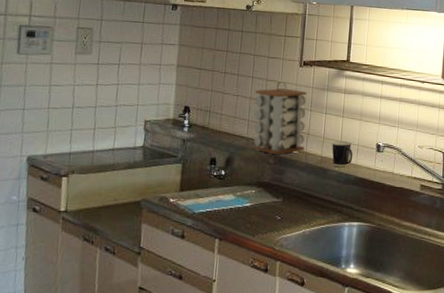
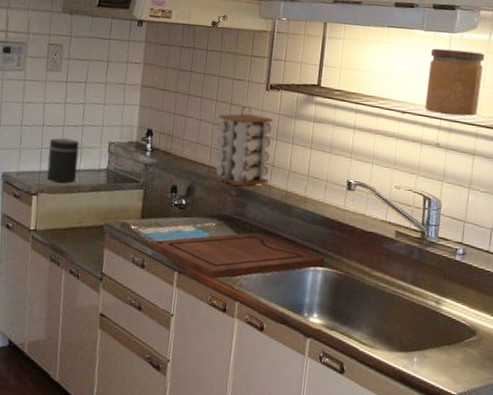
cylinder: none [77,118,113,163] -> present [46,138,80,183]
cutting board: none [189,196,358,242] -> present [149,232,324,279]
mug: present [332,141,353,168] -> none [297,175,321,205]

